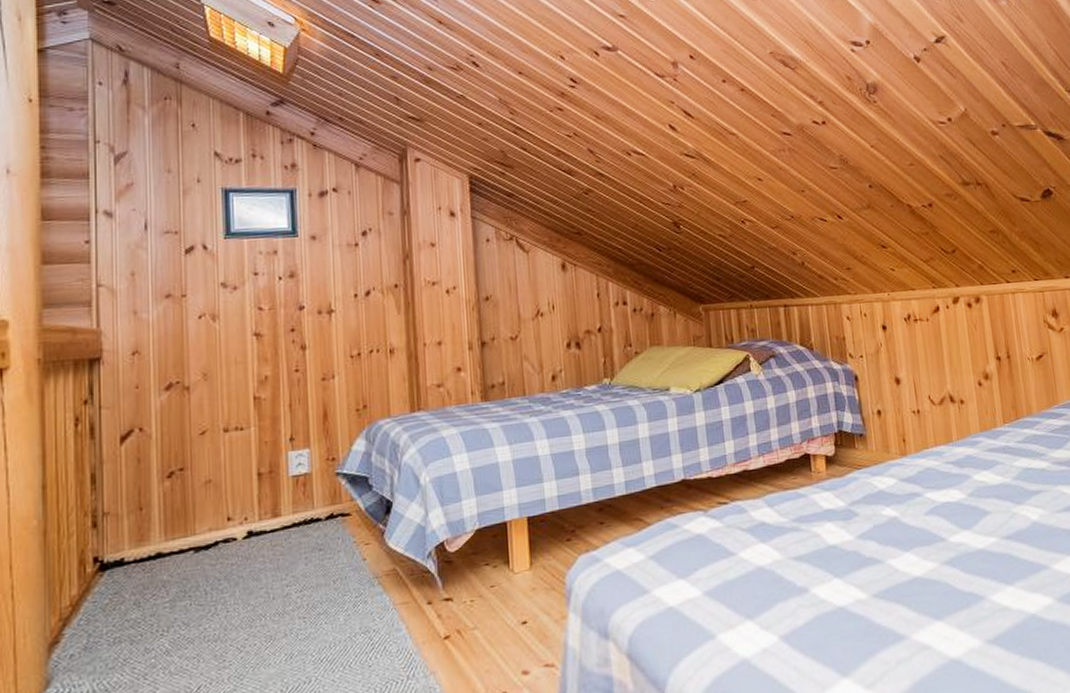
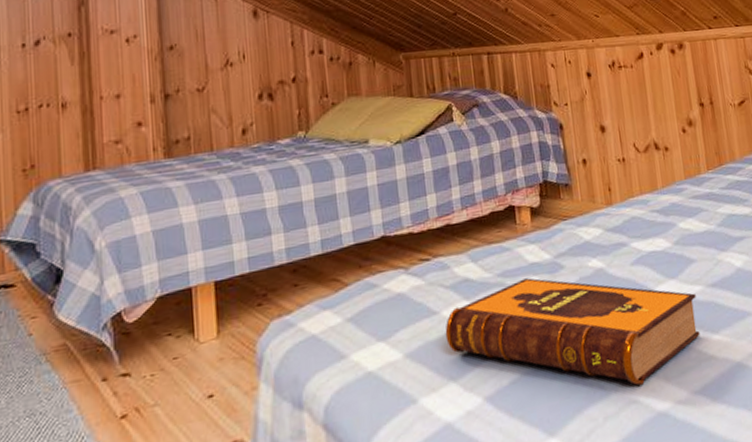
hardback book: none [742,524,994,632] -> present [445,278,700,385]

